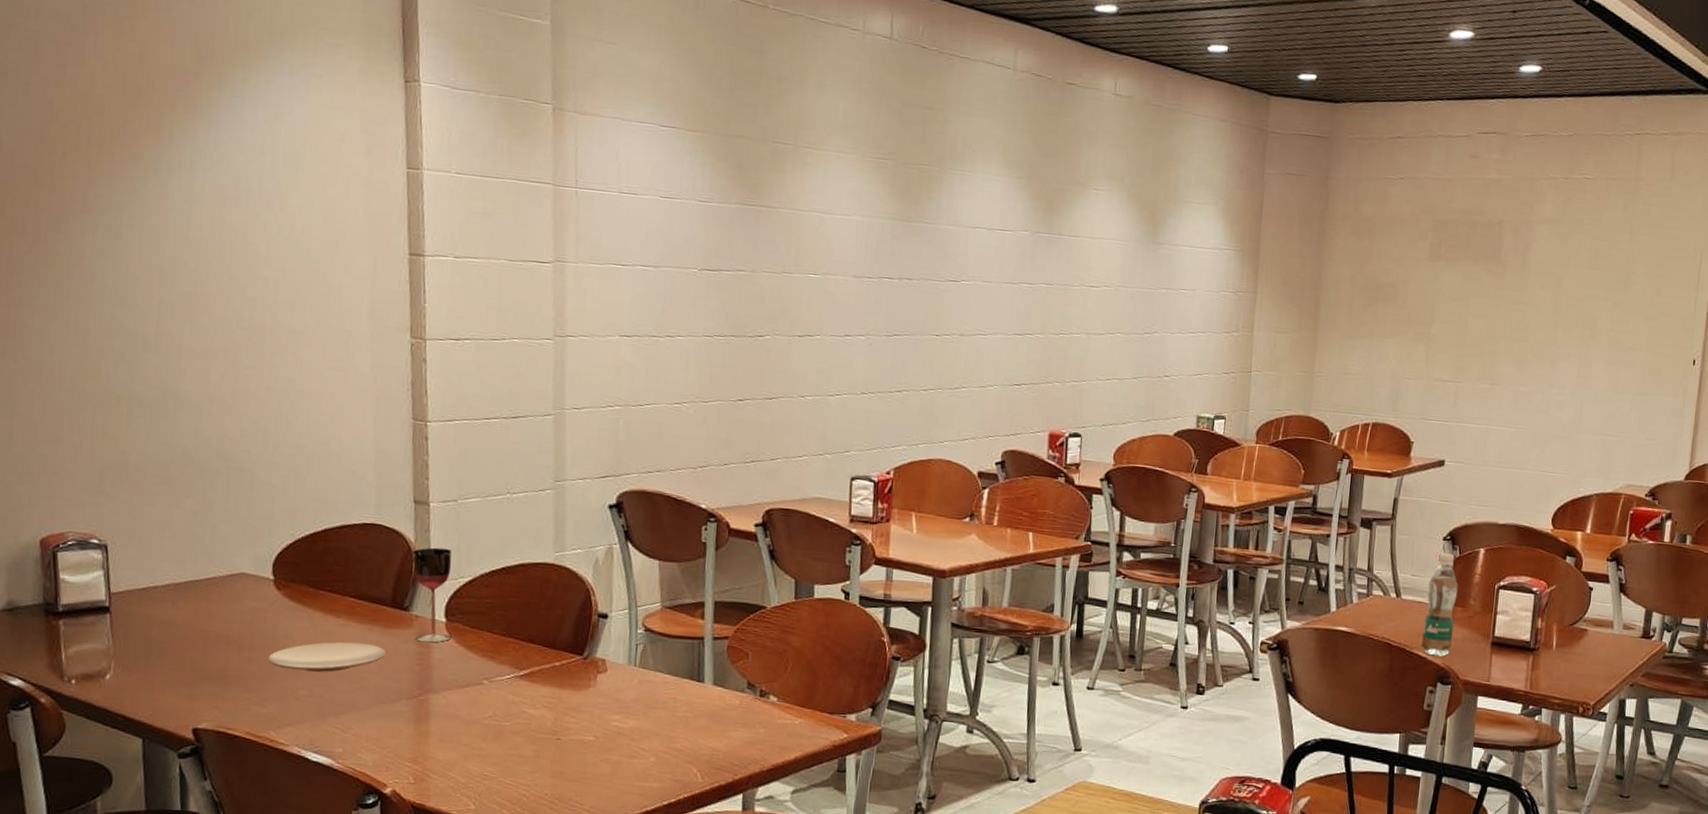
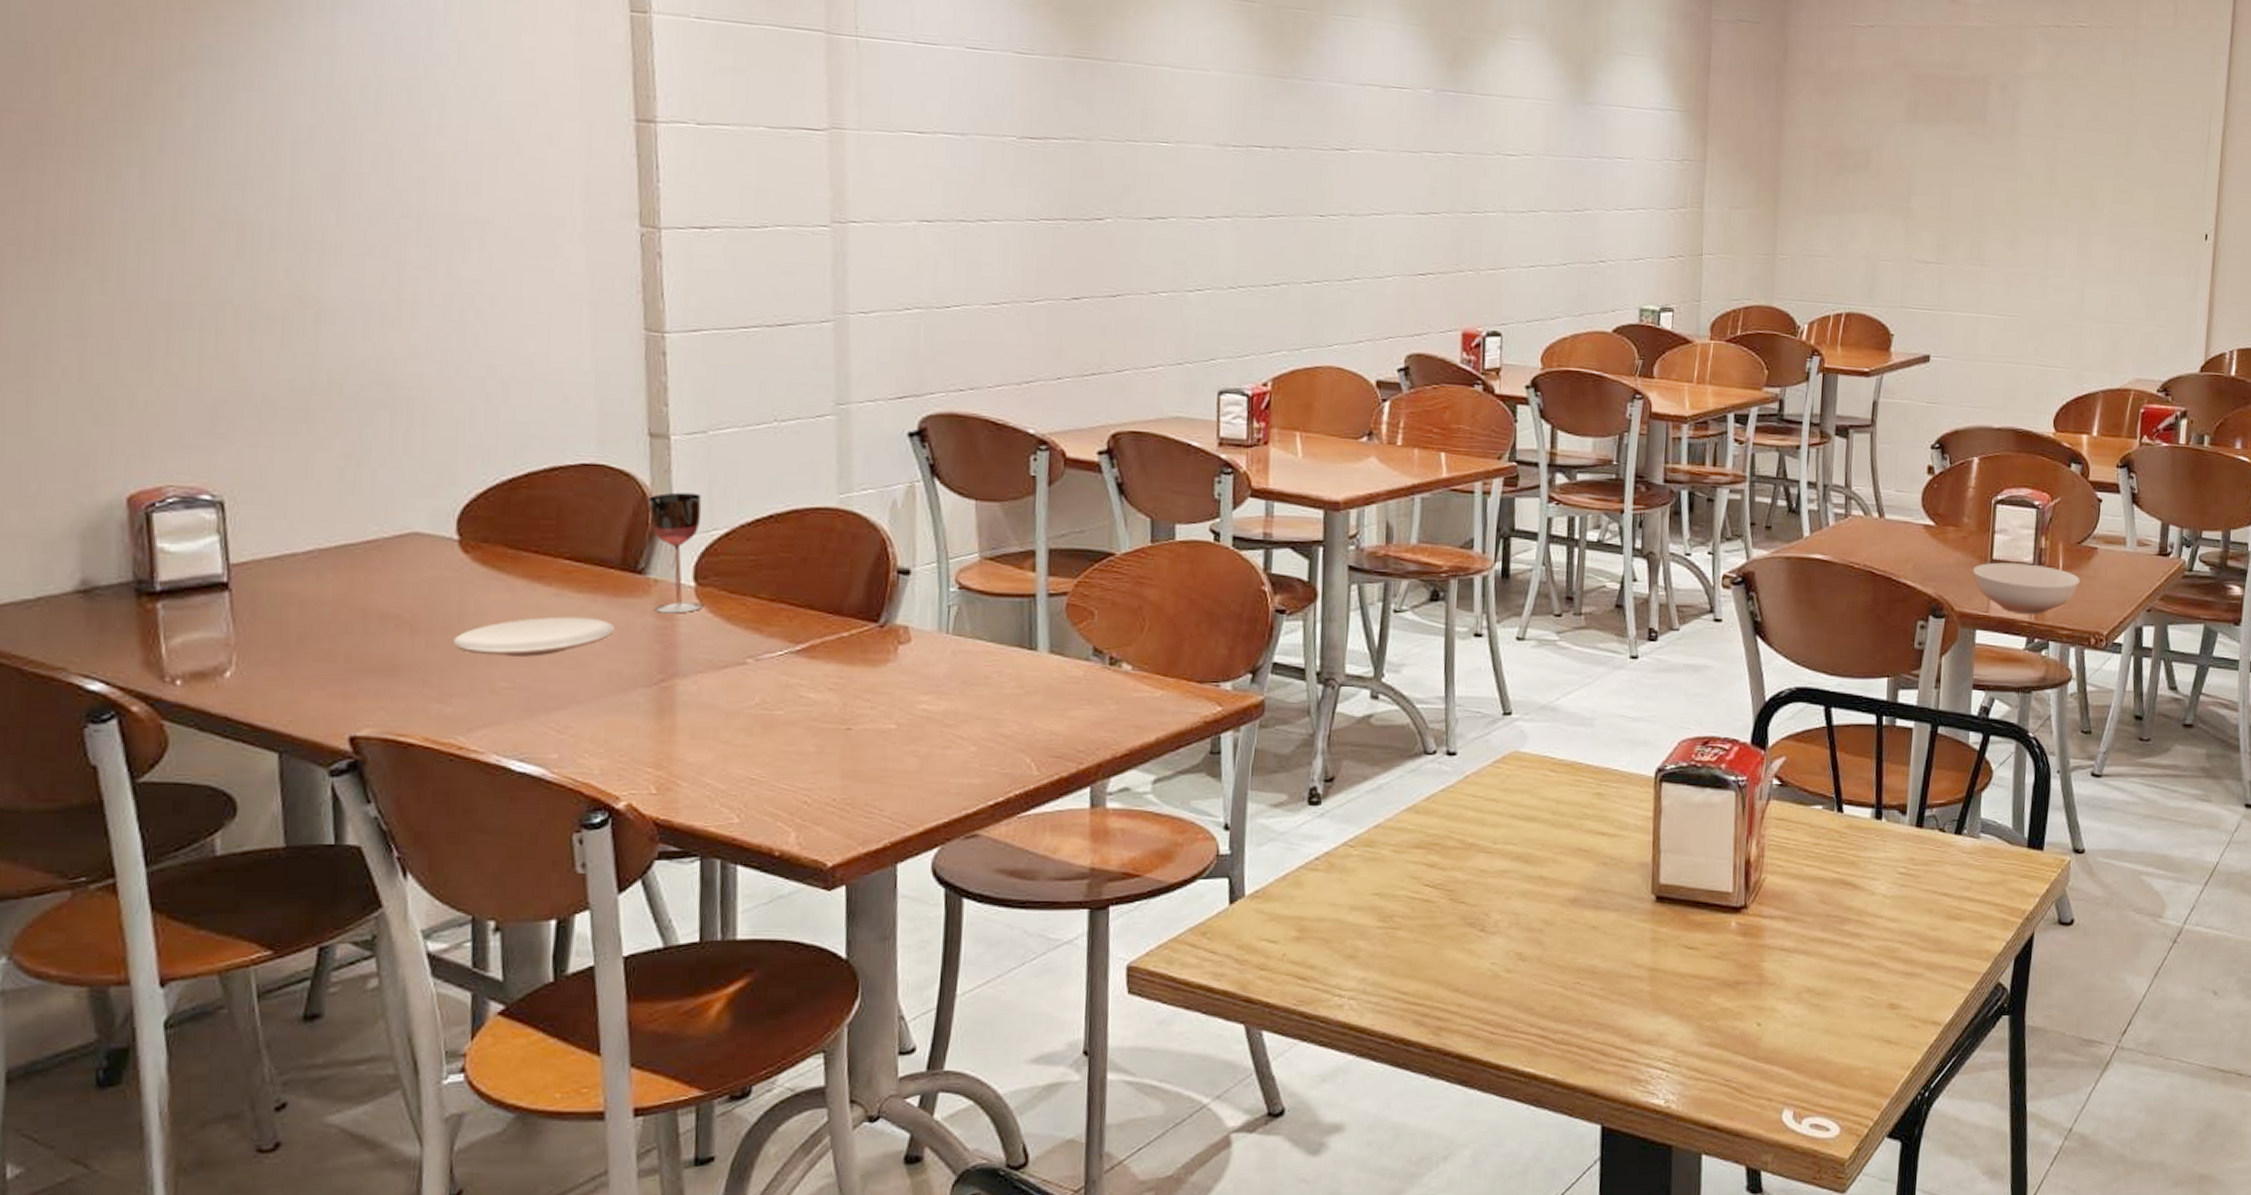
bottle: present [1421,552,1459,657] -> none [1910,463,1950,585]
bowl: none [1476,639,1572,686] -> present [1972,562,2081,615]

